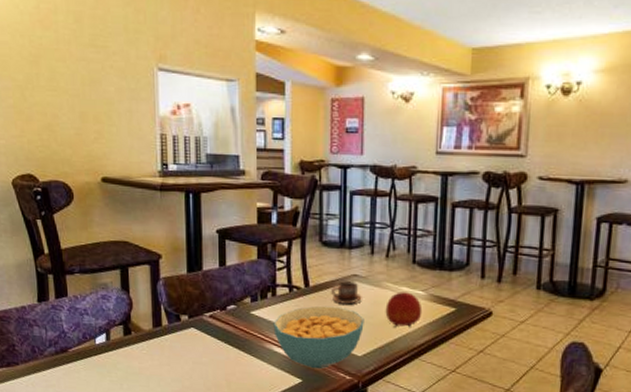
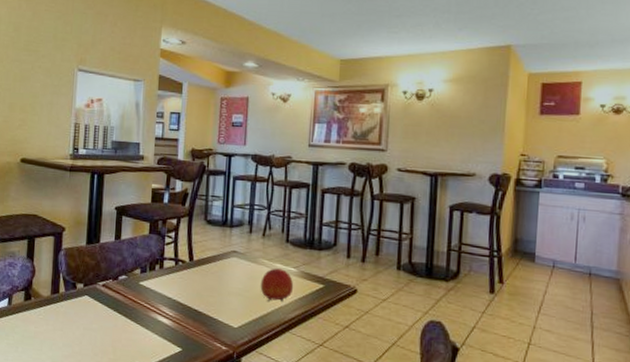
cereal bowl: present [273,305,364,369] -> none [159,278,241,339]
cup: present [331,281,362,304] -> none [212,256,240,278]

